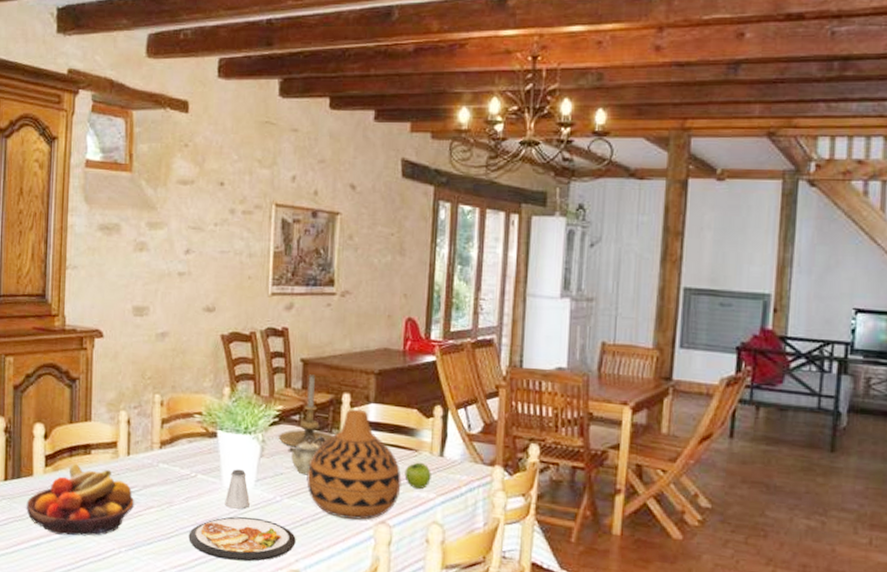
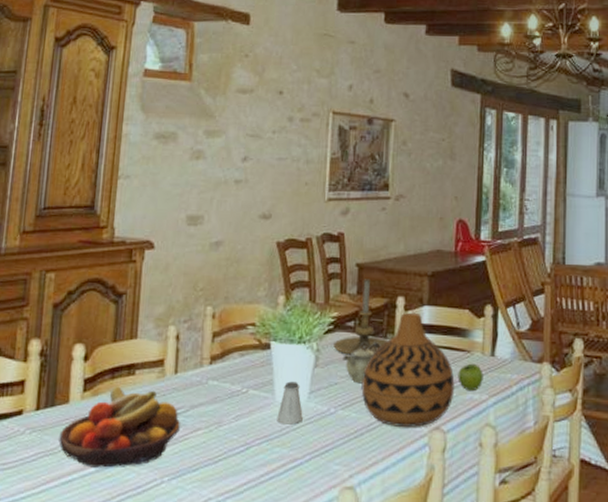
dish: present [188,516,296,562] -> none [237,432,350,482]

